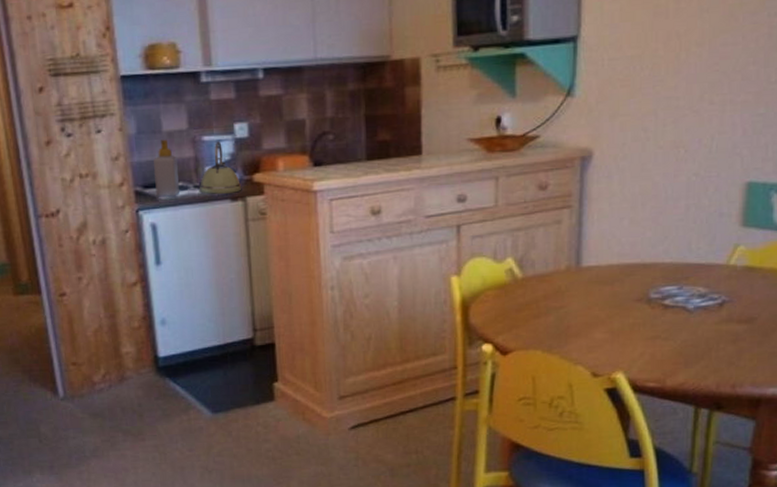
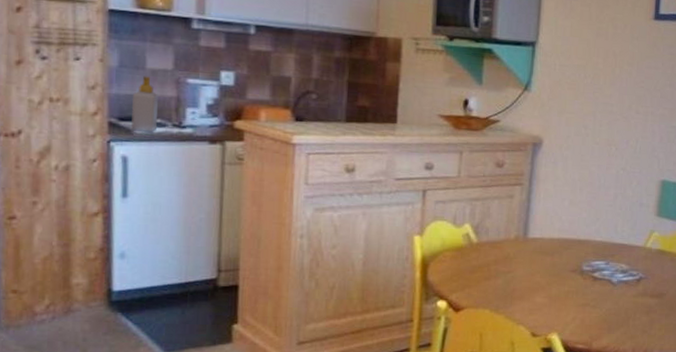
kettle: present [199,141,242,195] -> none [177,85,222,137]

